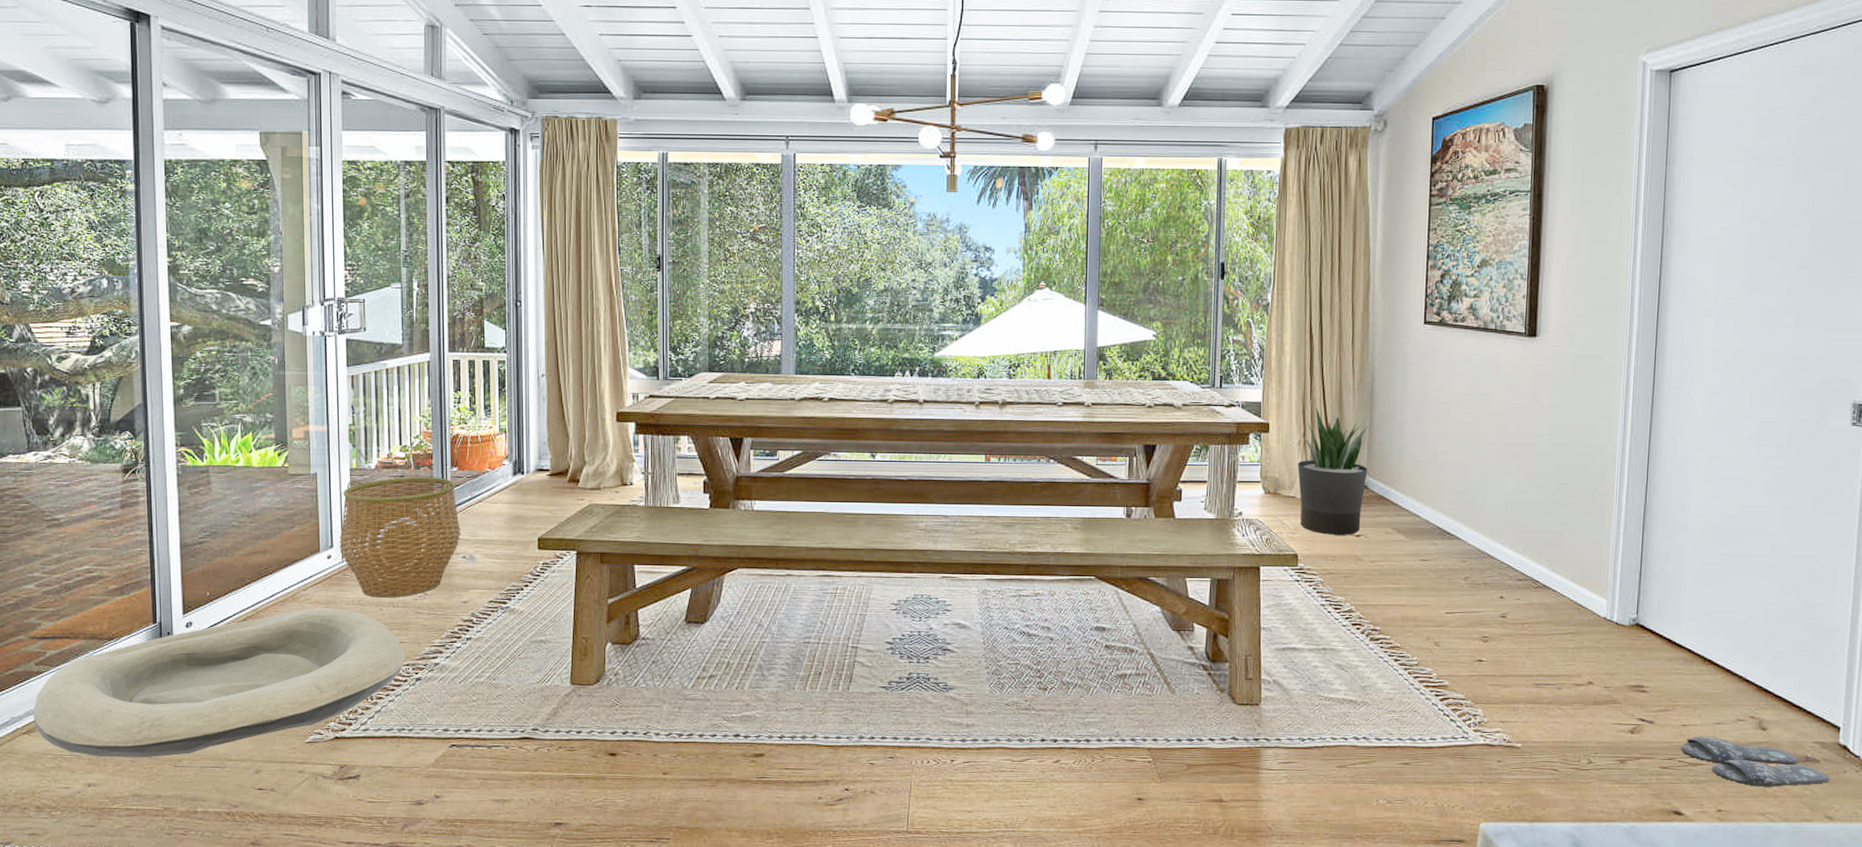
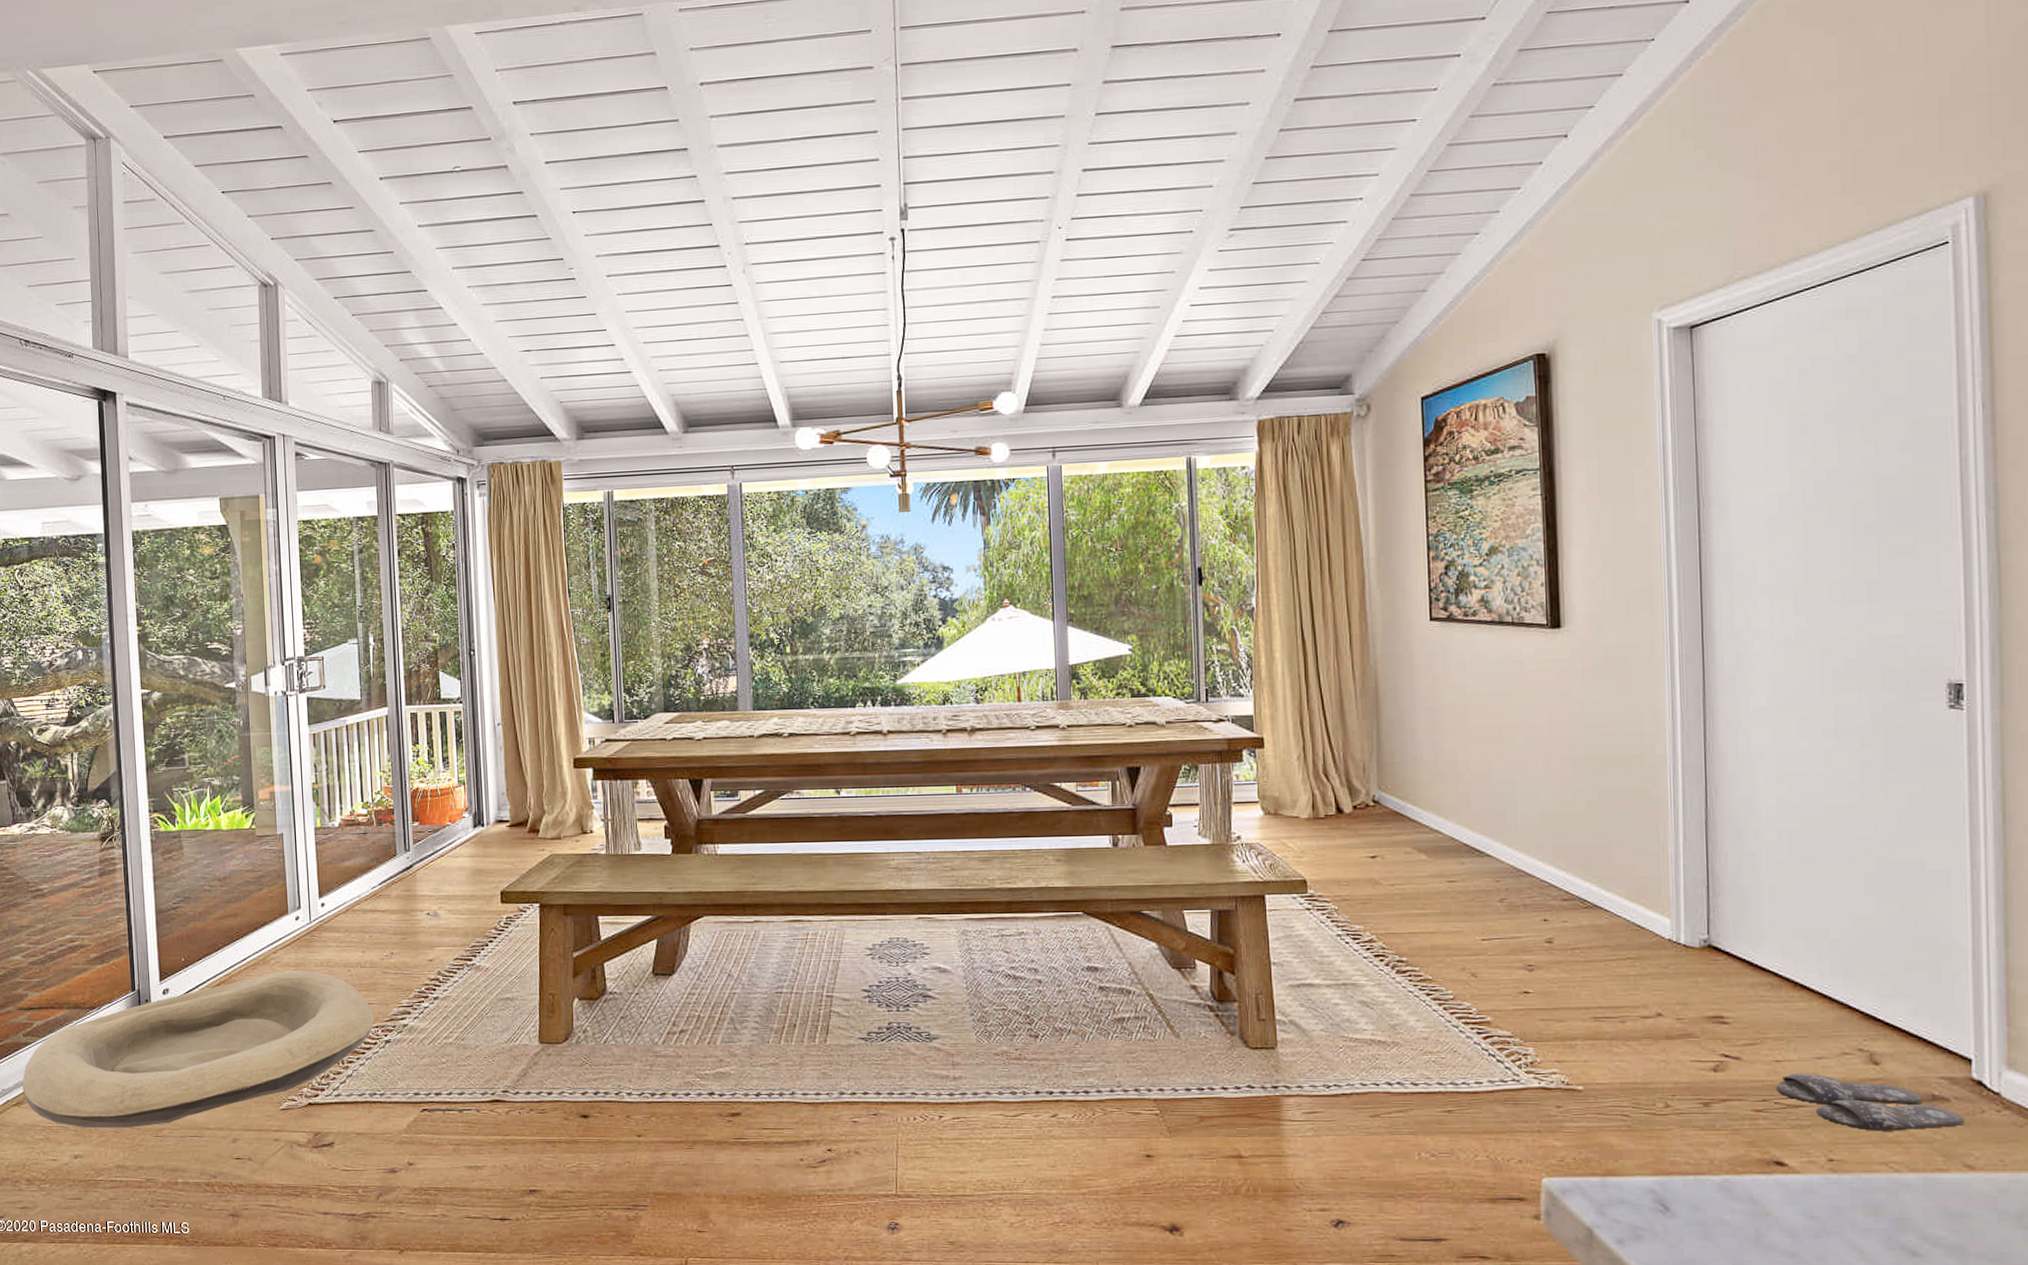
basket: present [339,477,461,598] -> none [306,833,425,958]
planter: present [1297,408,1368,535] -> none [1299,718,1379,857]

